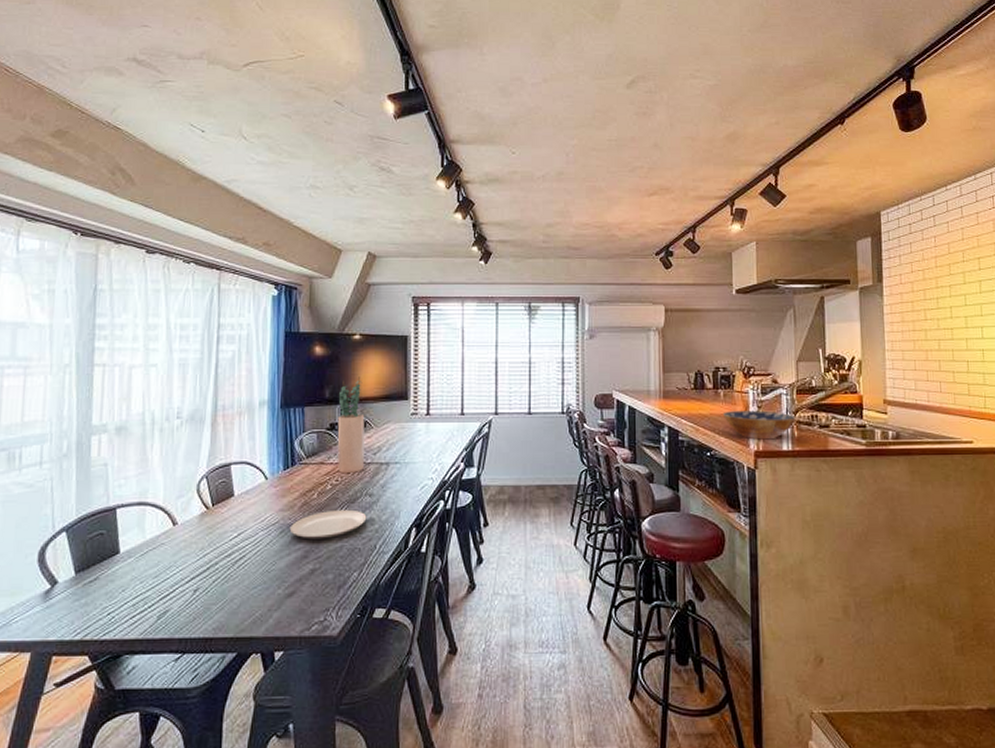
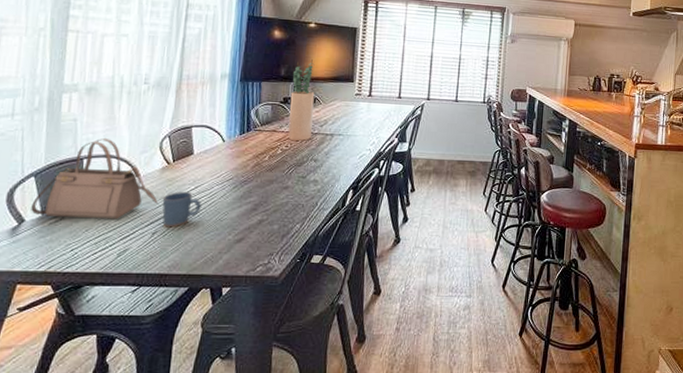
handbag: none [64,482,198,578] -> present [31,137,158,220]
mug: none [203,541,246,582] -> present [162,192,201,227]
plate: present [289,509,367,539] -> none [242,171,311,195]
bowl: present [722,410,796,440] -> none [613,110,670,135]

